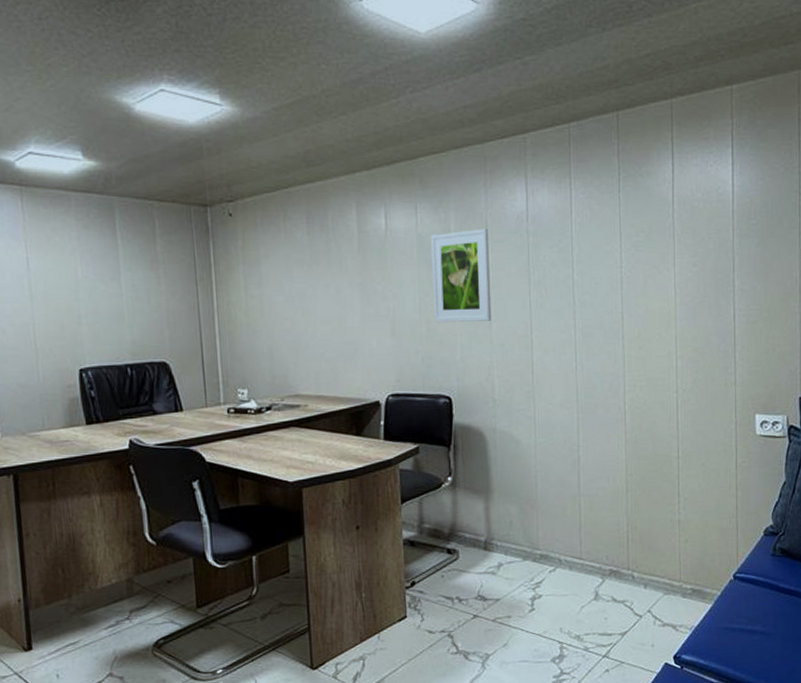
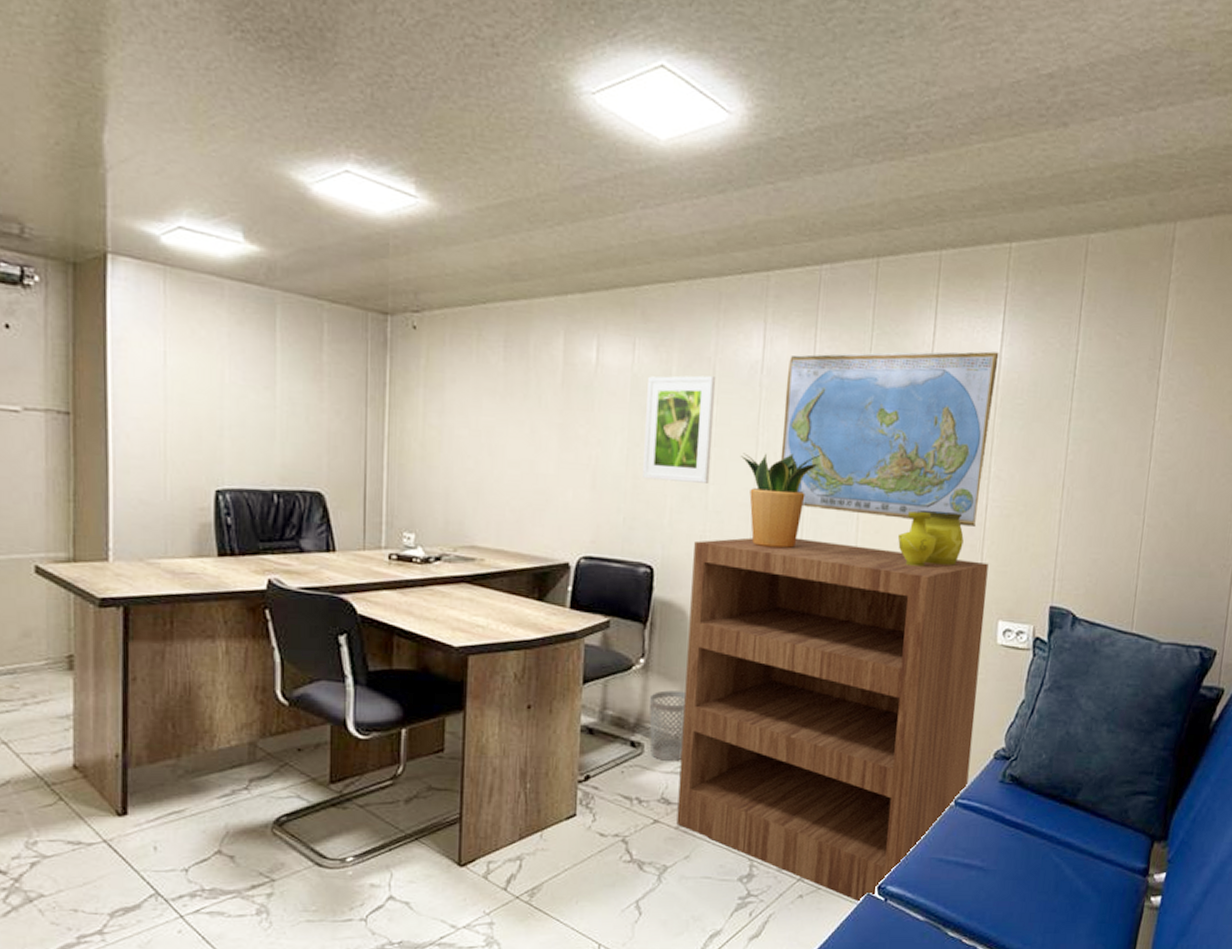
wastebasket: none [459,501,493,563] -> present [649,690,686,761]
bookshelf: none [484,359,743,673] -> present [676,537,989,904]
potted plant: none [516,285,588,371] -> present [740,453,824,549]
world map: none [549,181,732,335] -> present [780,351,1000,527]
decorative vase: none [659,323,717,374] -> present [897,510,964,567]

